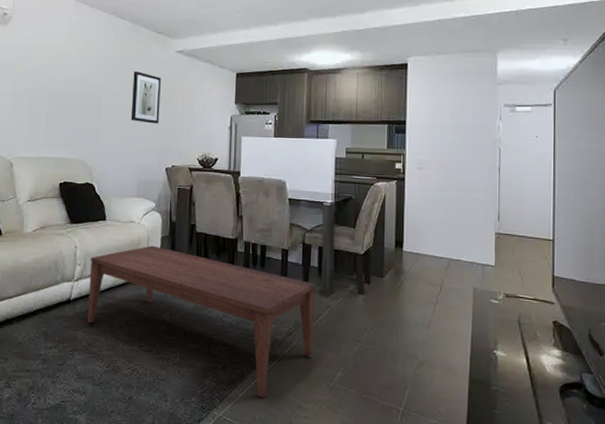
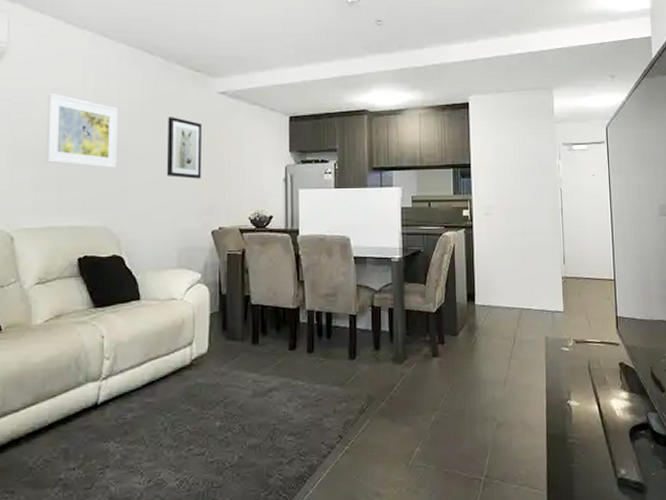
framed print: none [38,50,94,112] -> present [46,92,118,168]
coffee table: present [87,245,316,398] -> none [121,325,389,490]

